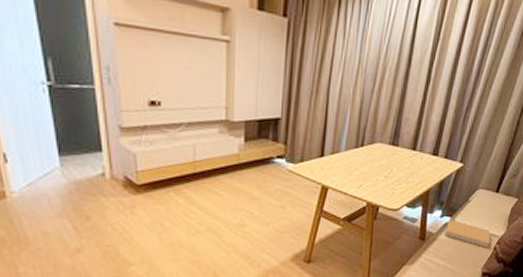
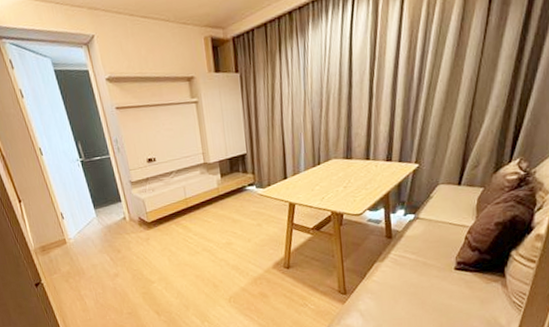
book: present [445,219,491,249] -> none [411,216,460,239]

